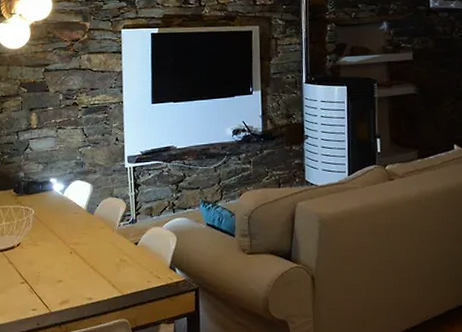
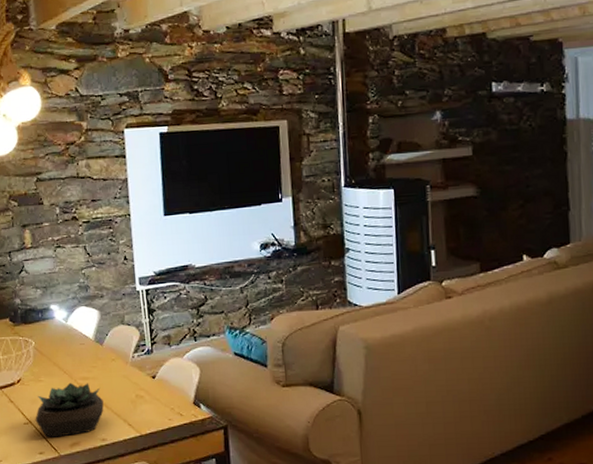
succulent plant: none [30,247,91,296] -> present [35,382,104,438]

